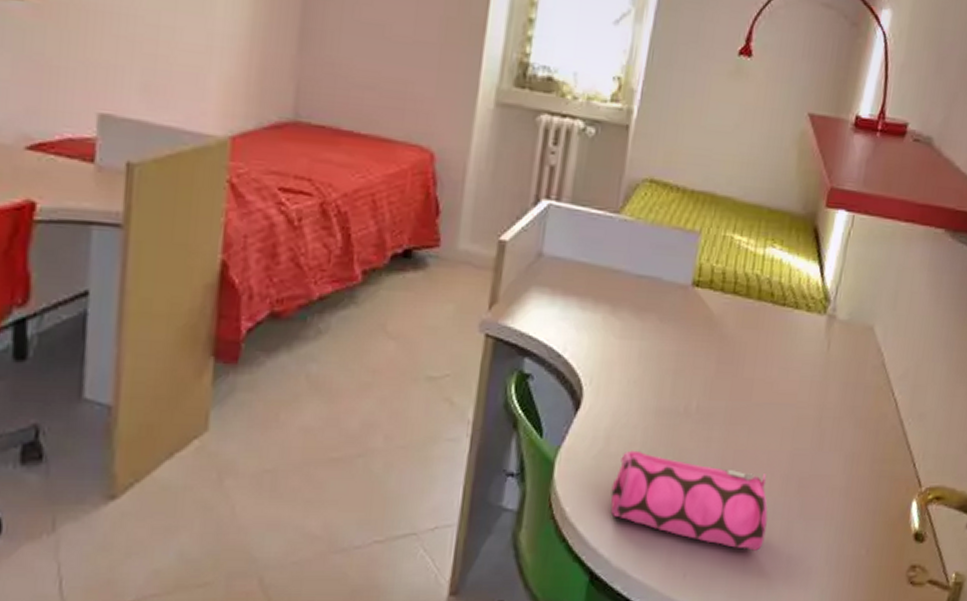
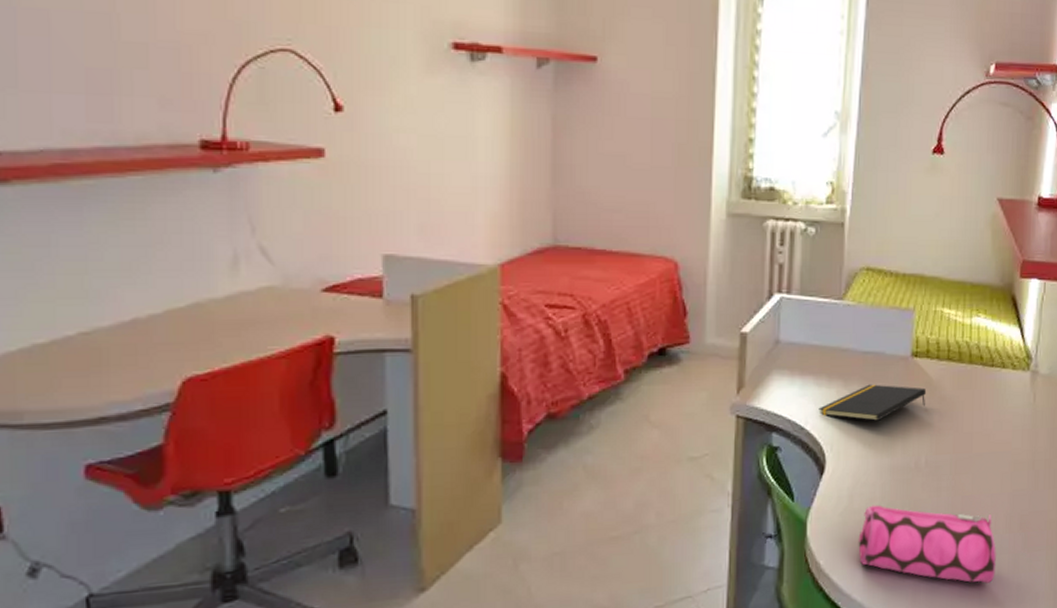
notepad: none [580,313,706,355] -> present [818,384,927,421]

